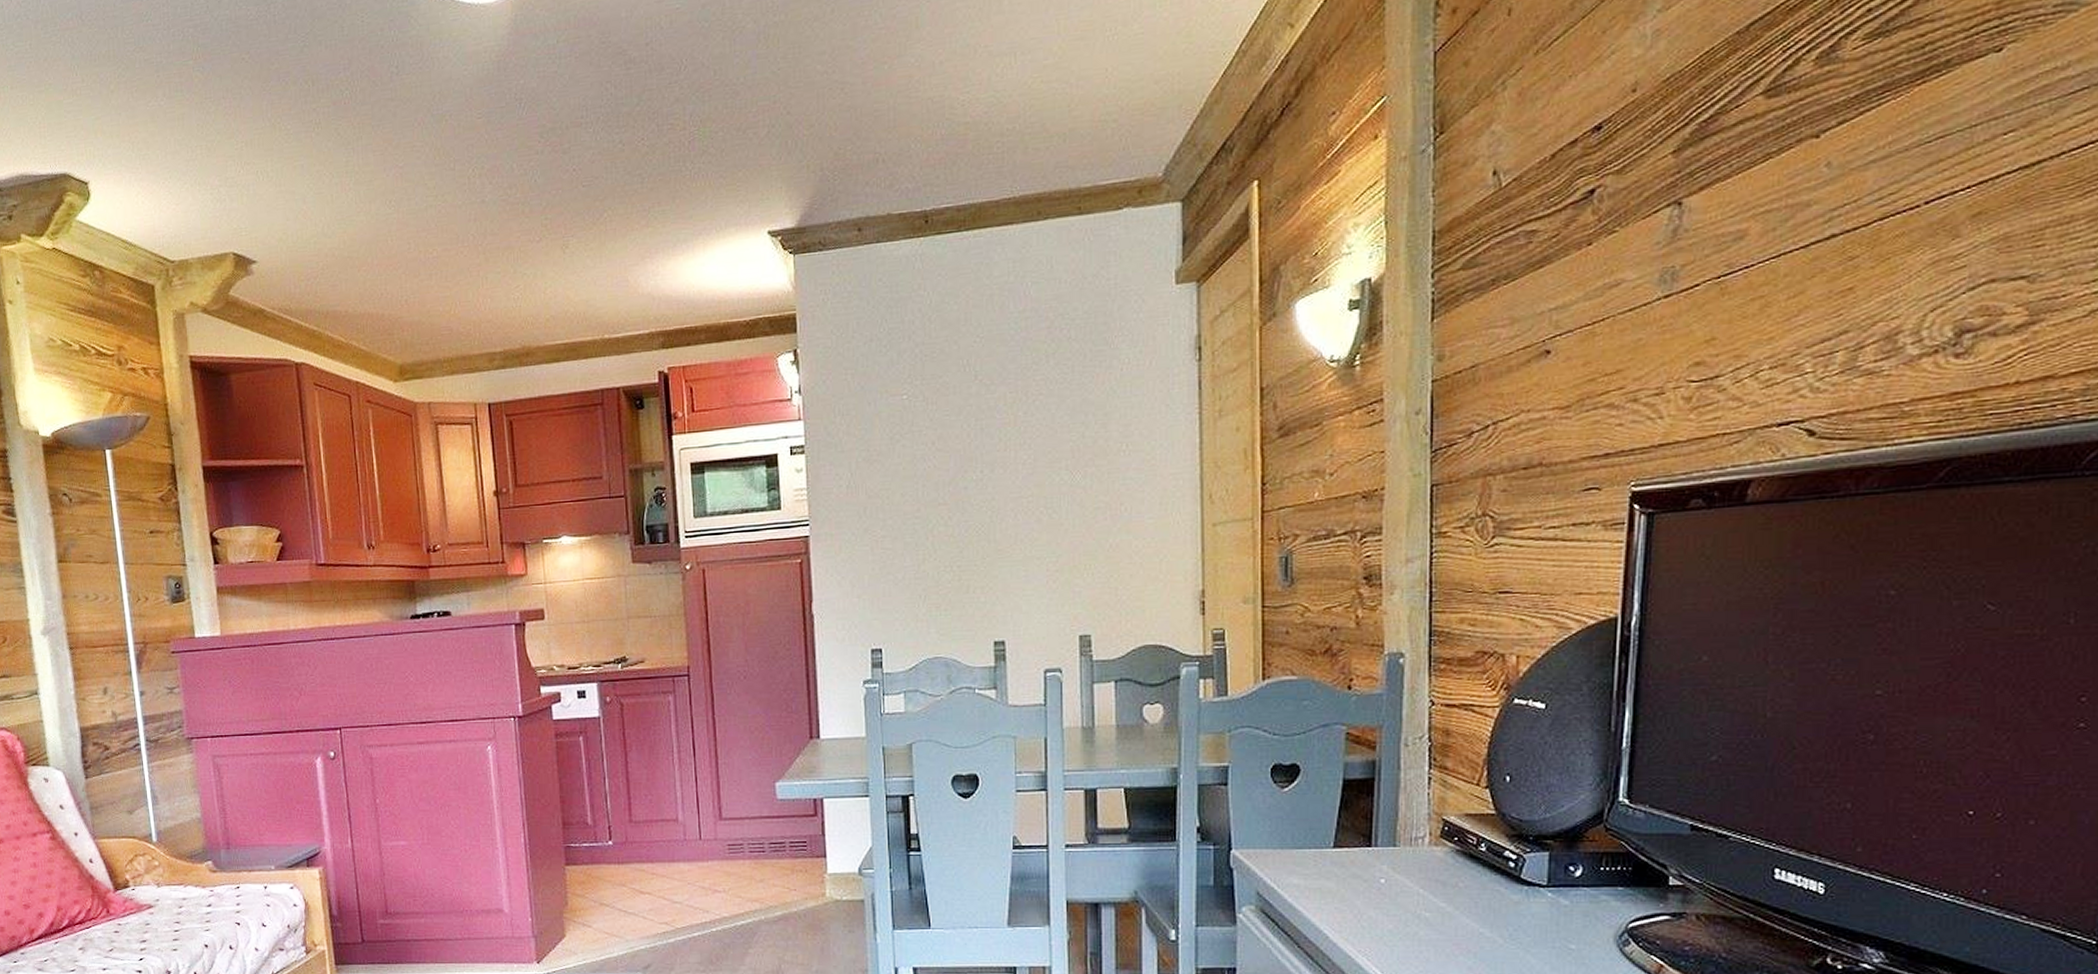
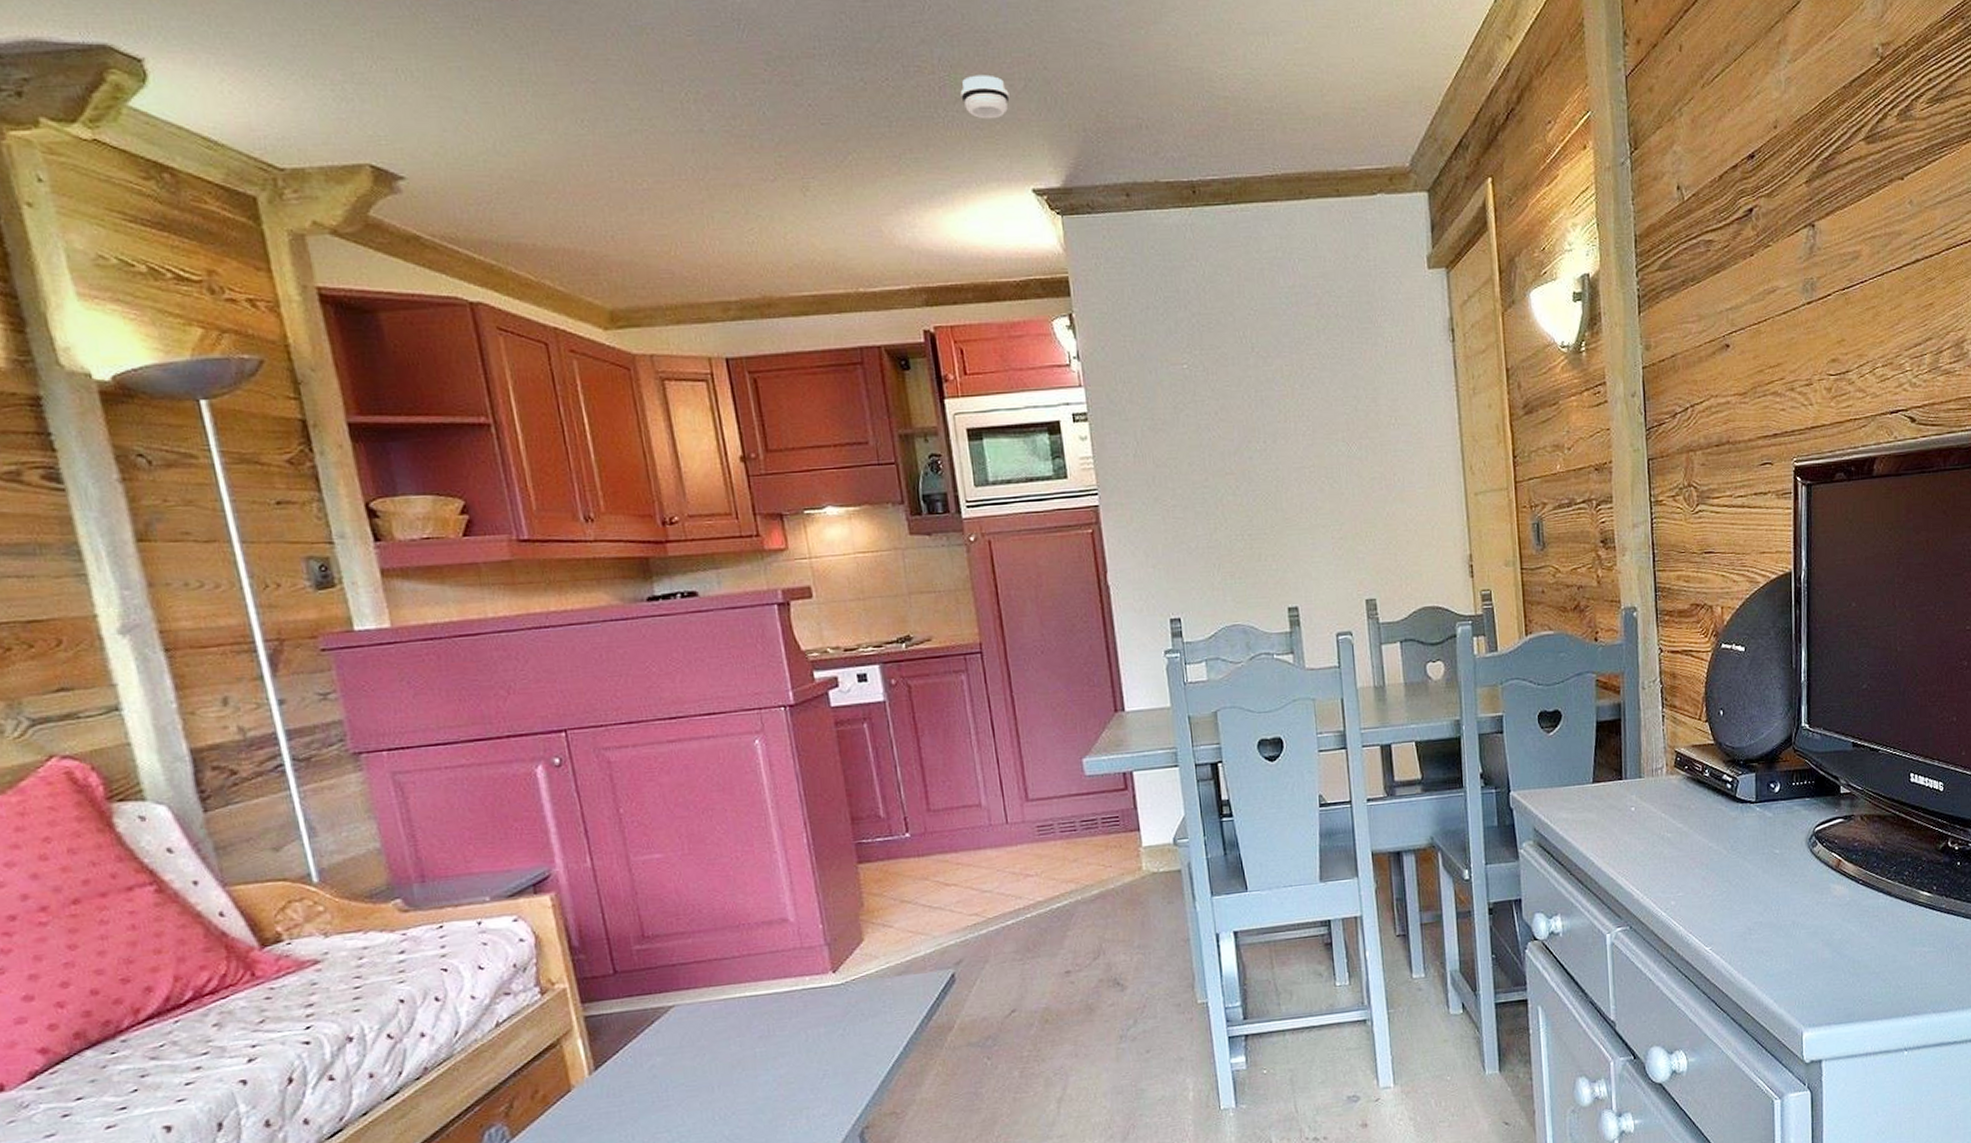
smoke detector: none [708,125,753,168] -> present [960,74,1010,119]

